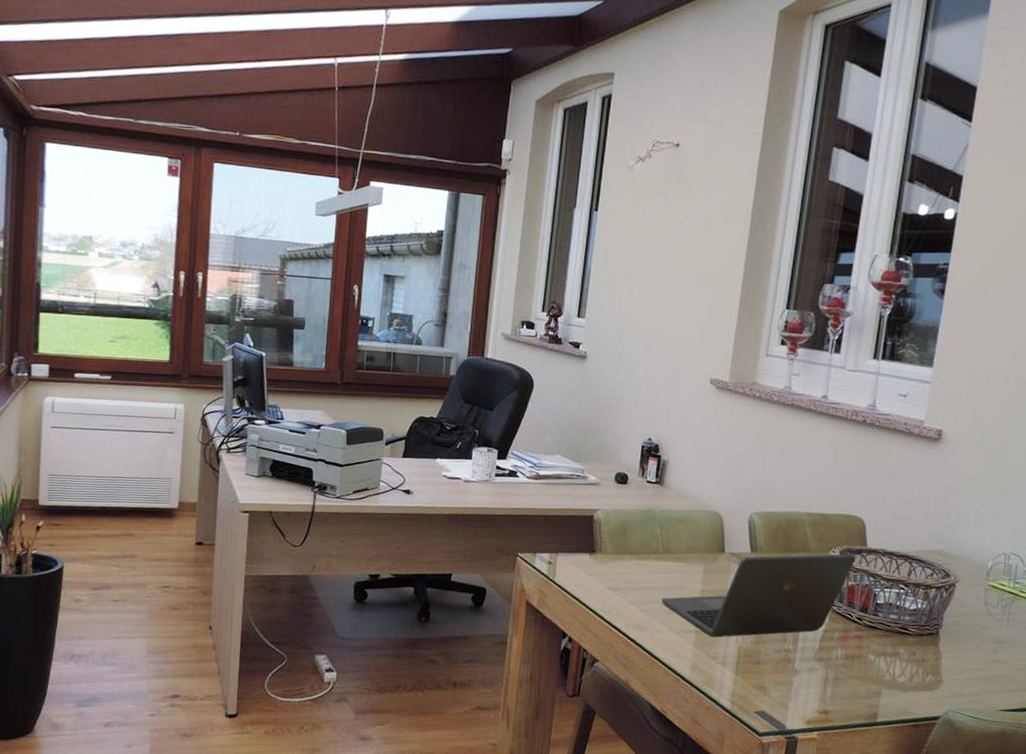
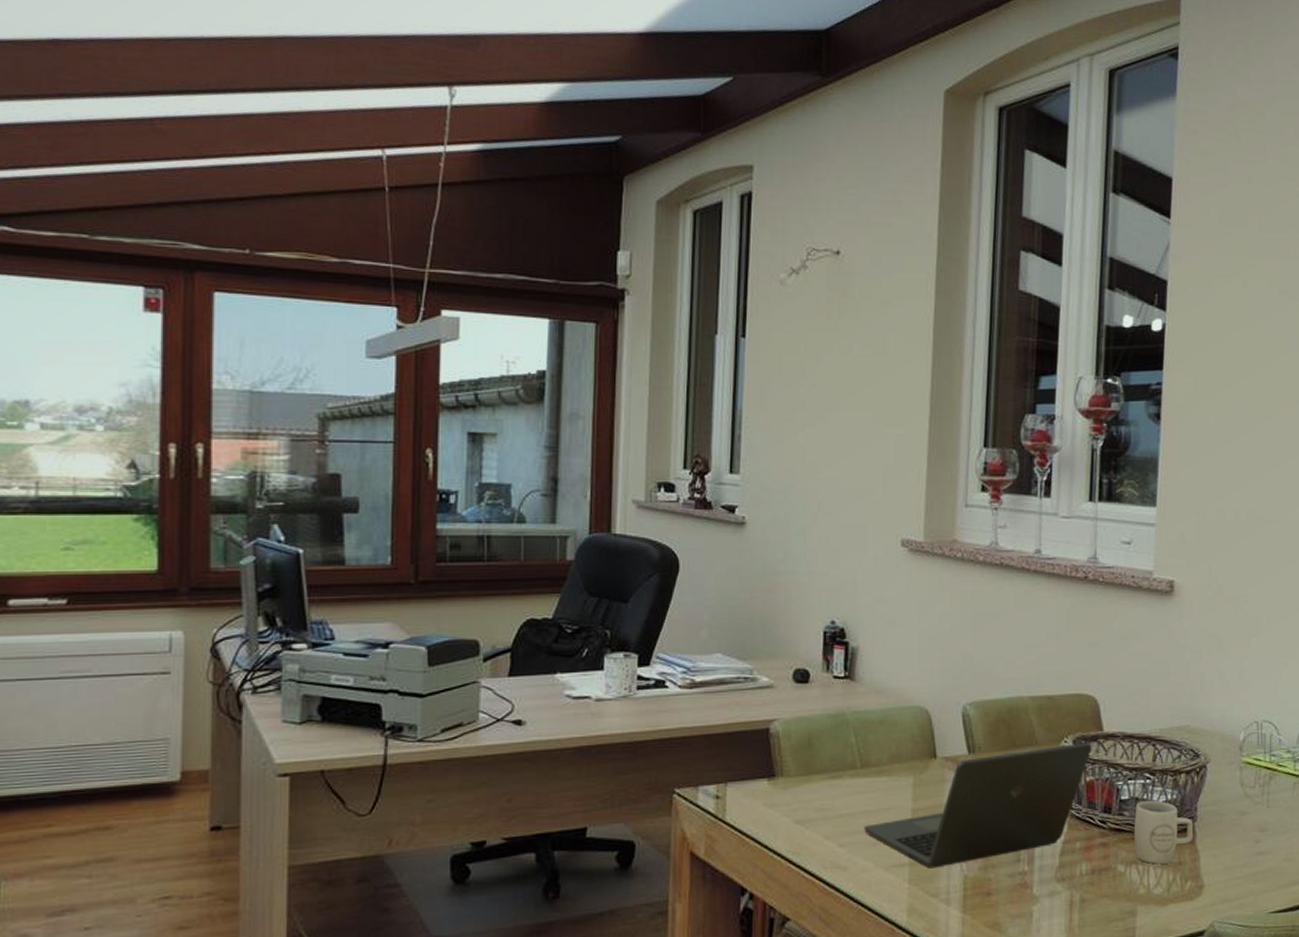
mug: none [884,606,939,659] -> present [1133,800,1194,864]

